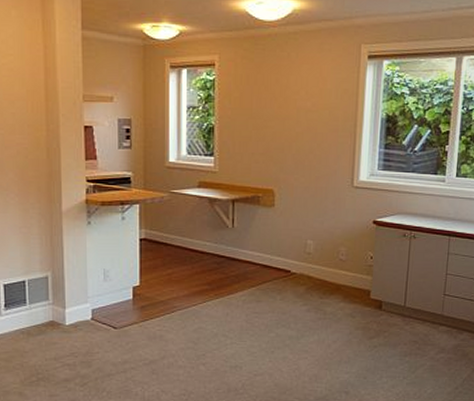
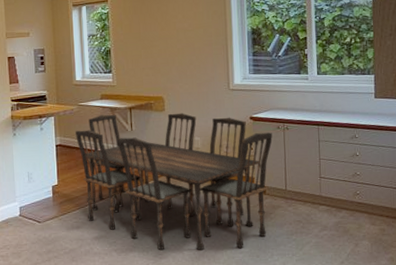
dining table: none [165,206,397,368] -> present [75,112,273,250]

